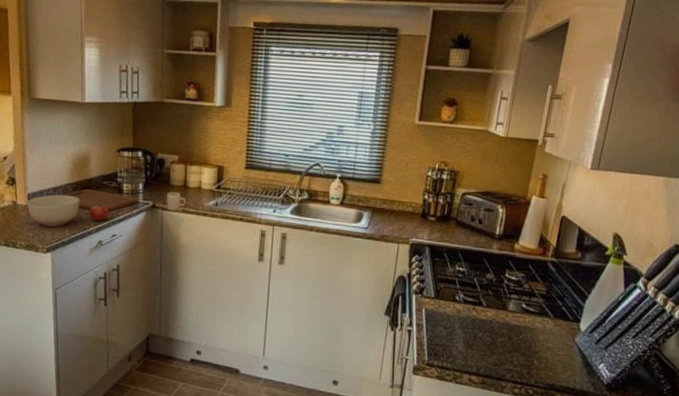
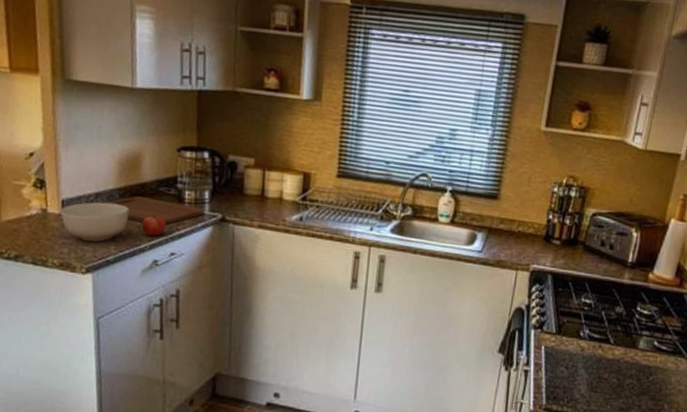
mug: present [166,192,186,211] -> none [239,202,264,226]

